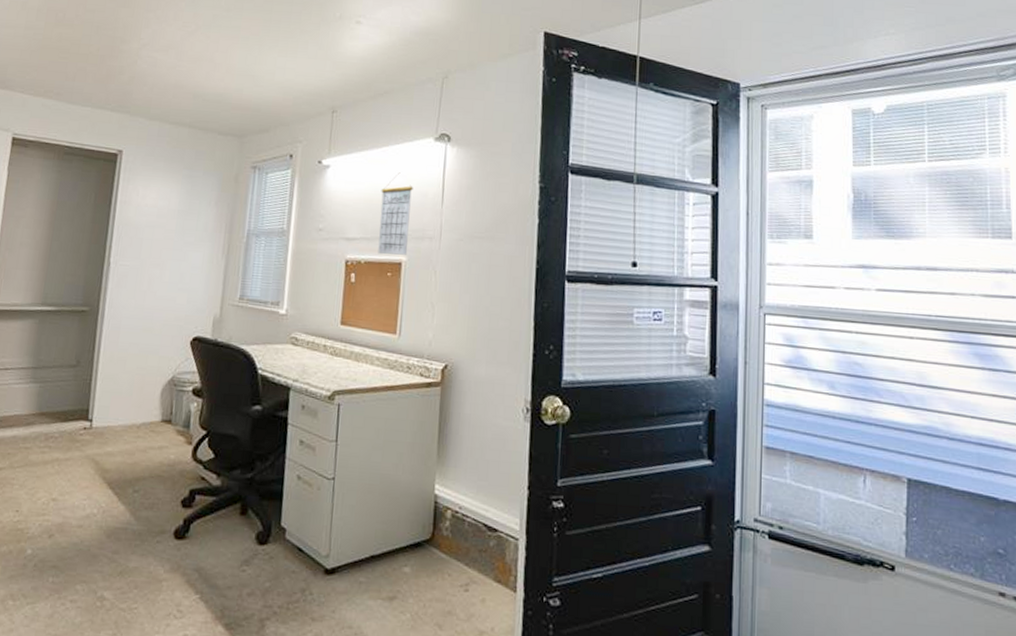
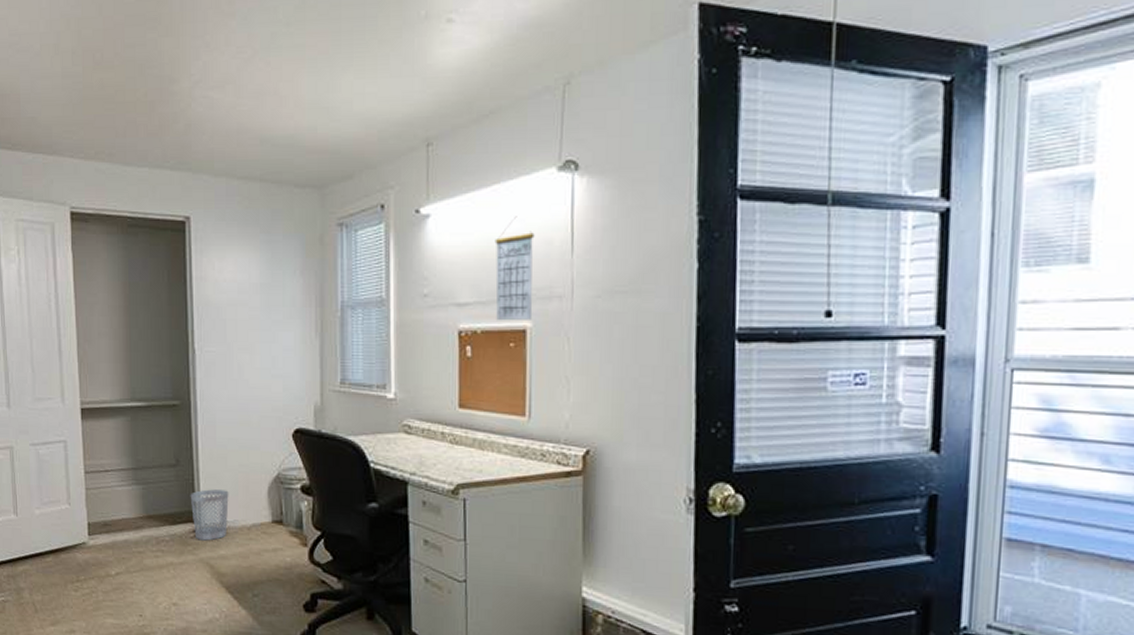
wastebasket: none [84,389,124,438] -> present [190,489,229,541]

